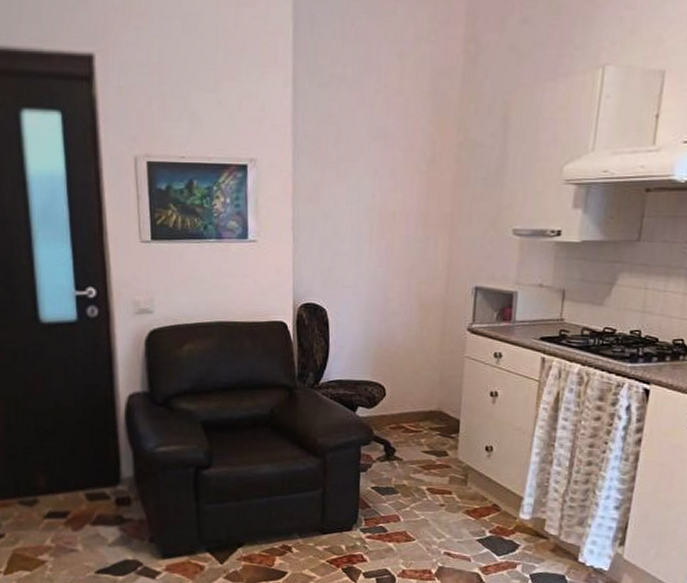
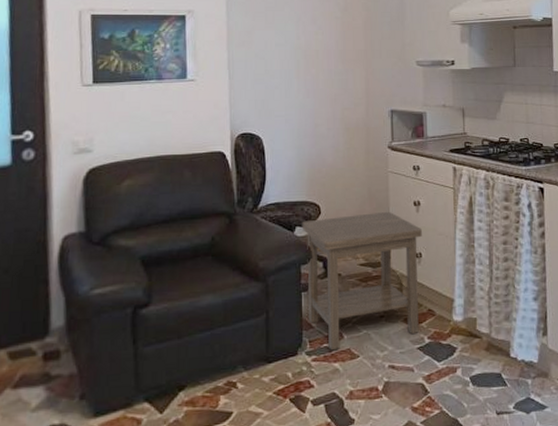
side table: none [364,399,496,530] -> present [302,211,422,350]

